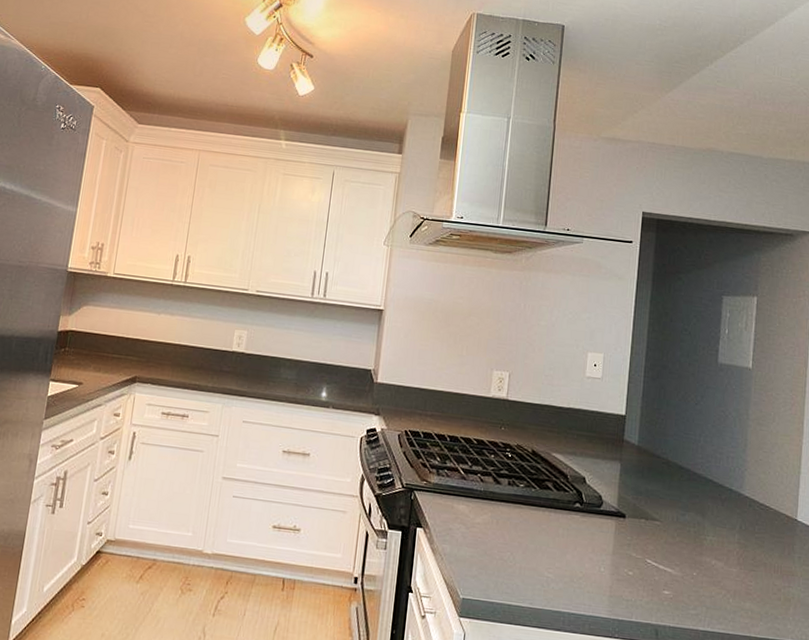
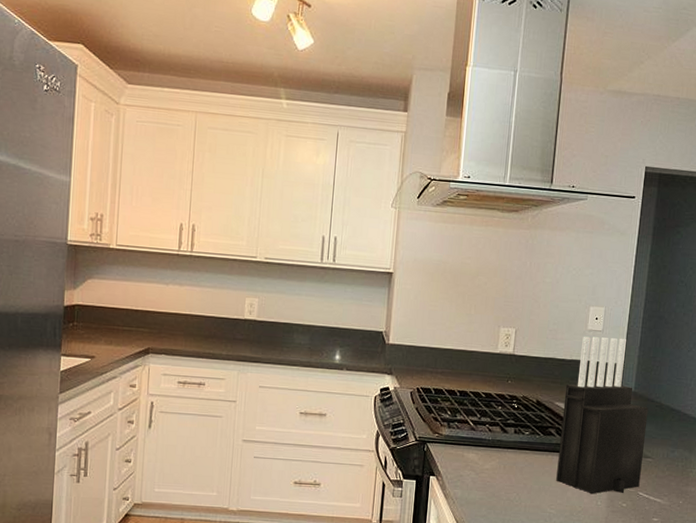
knife block: none [554,383,655,559] -> present [556,336,649,494]

